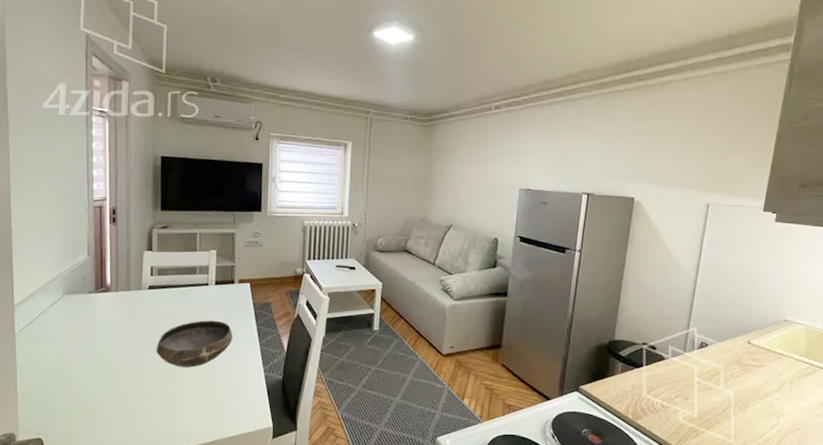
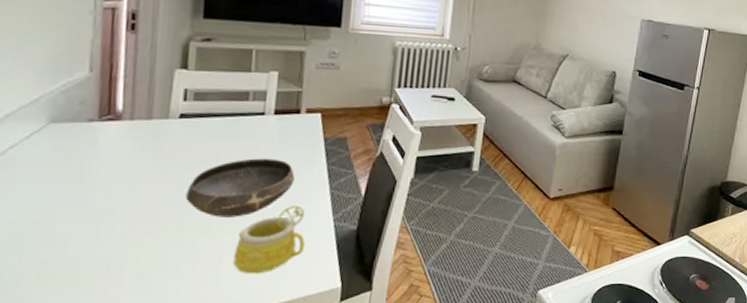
mug: none [192,359,243,413] -> present [233,206,305,274]

